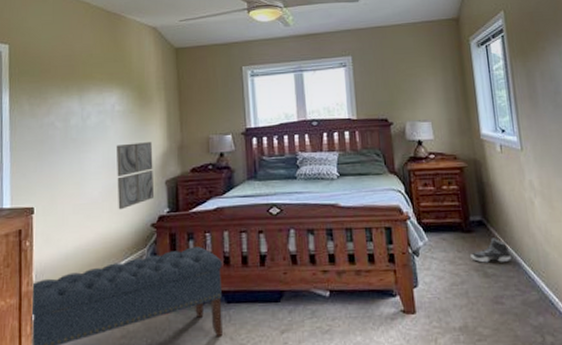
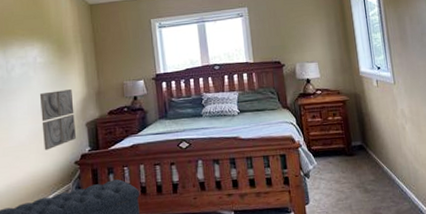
sneaker: present [470,238,511,263] -> none [353,159,387,181]

